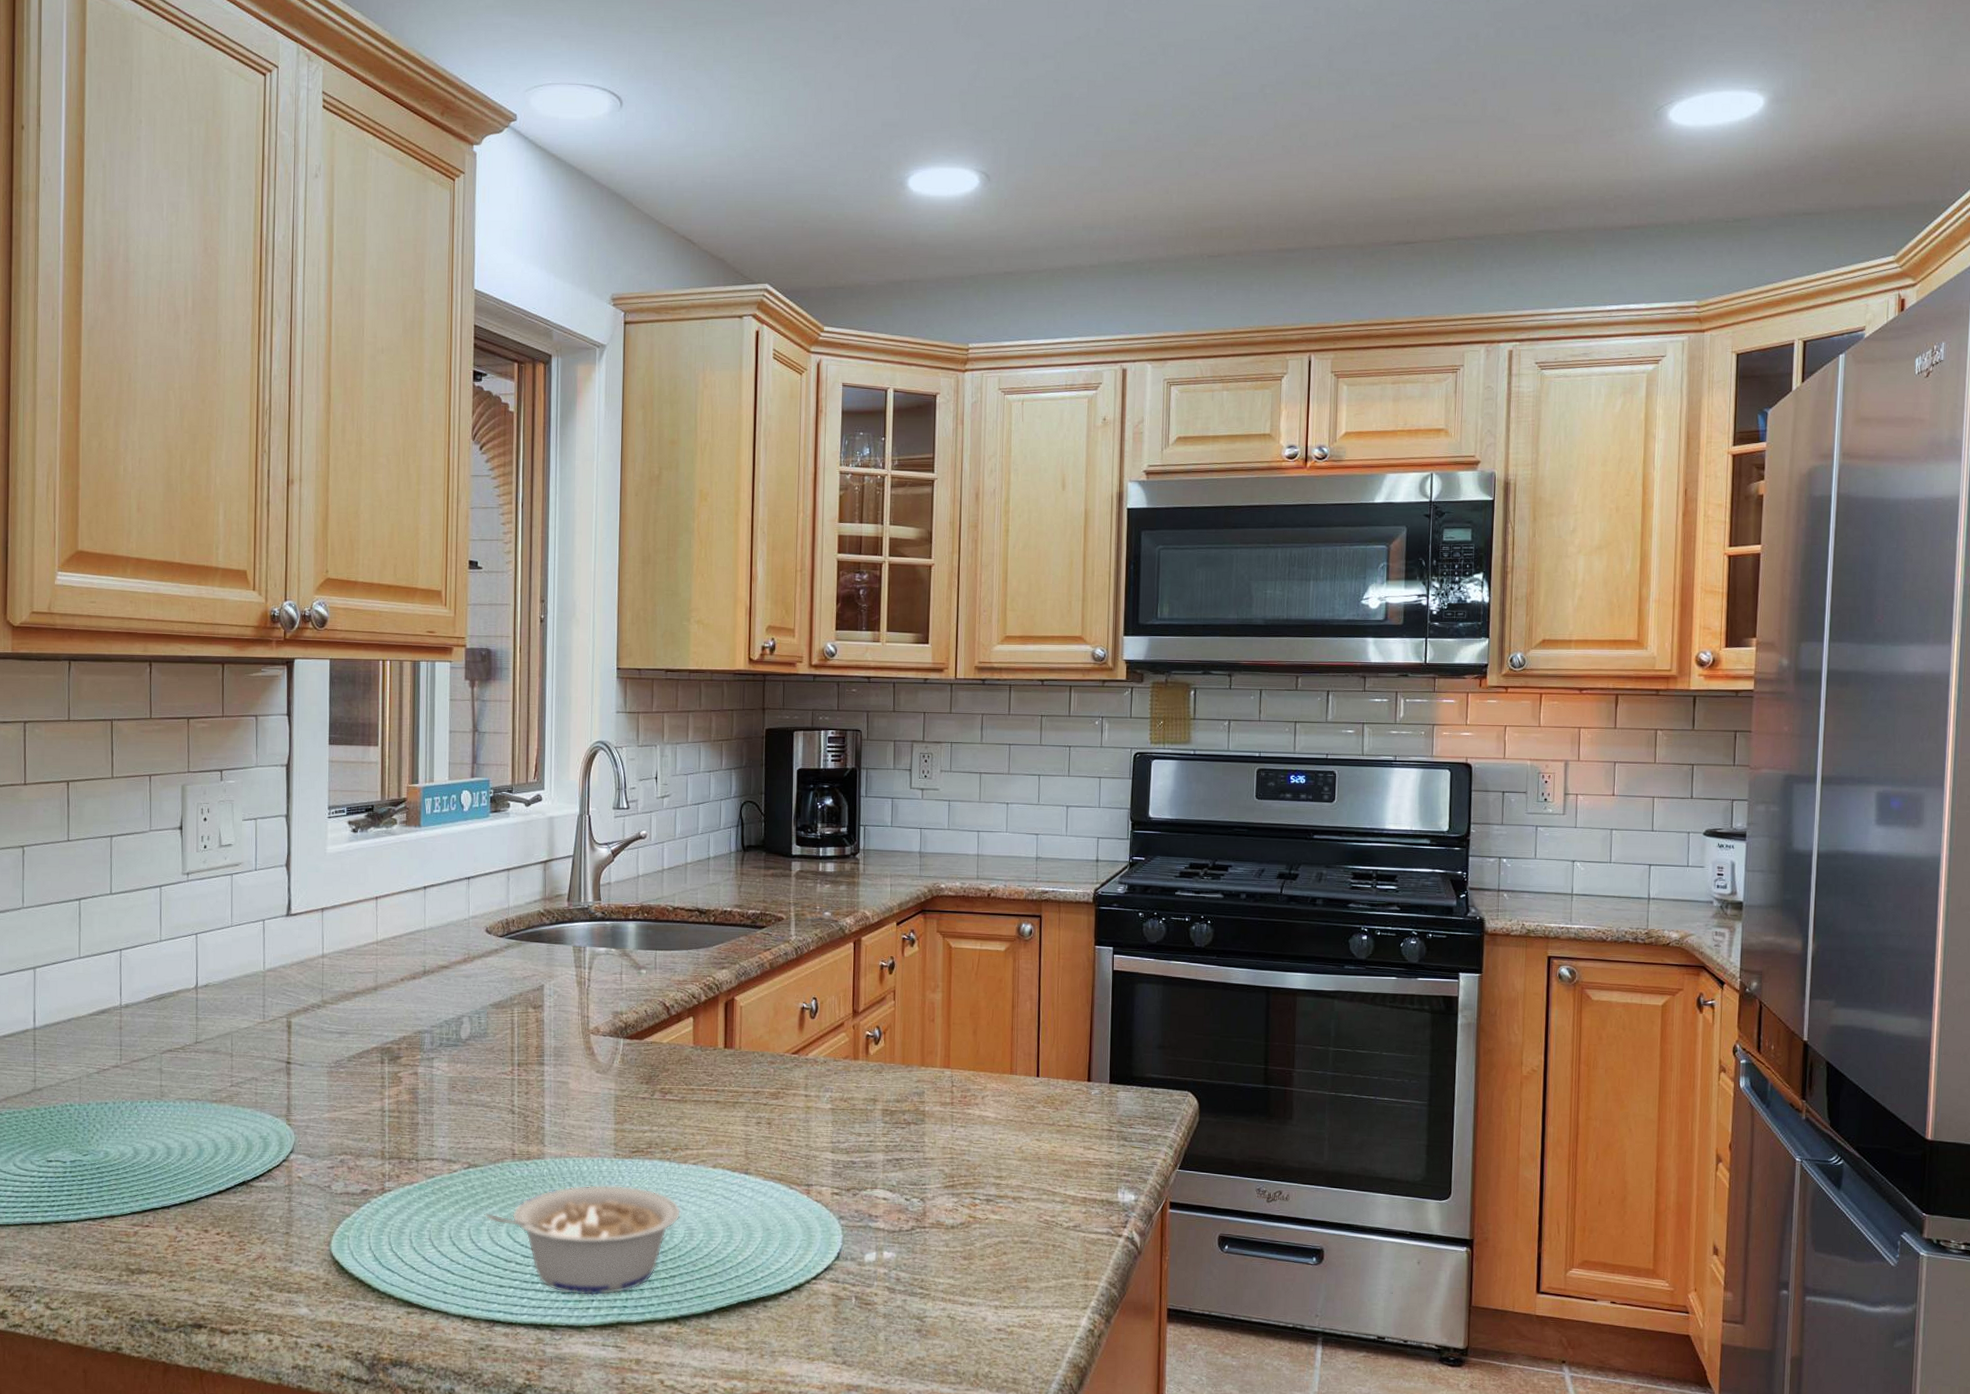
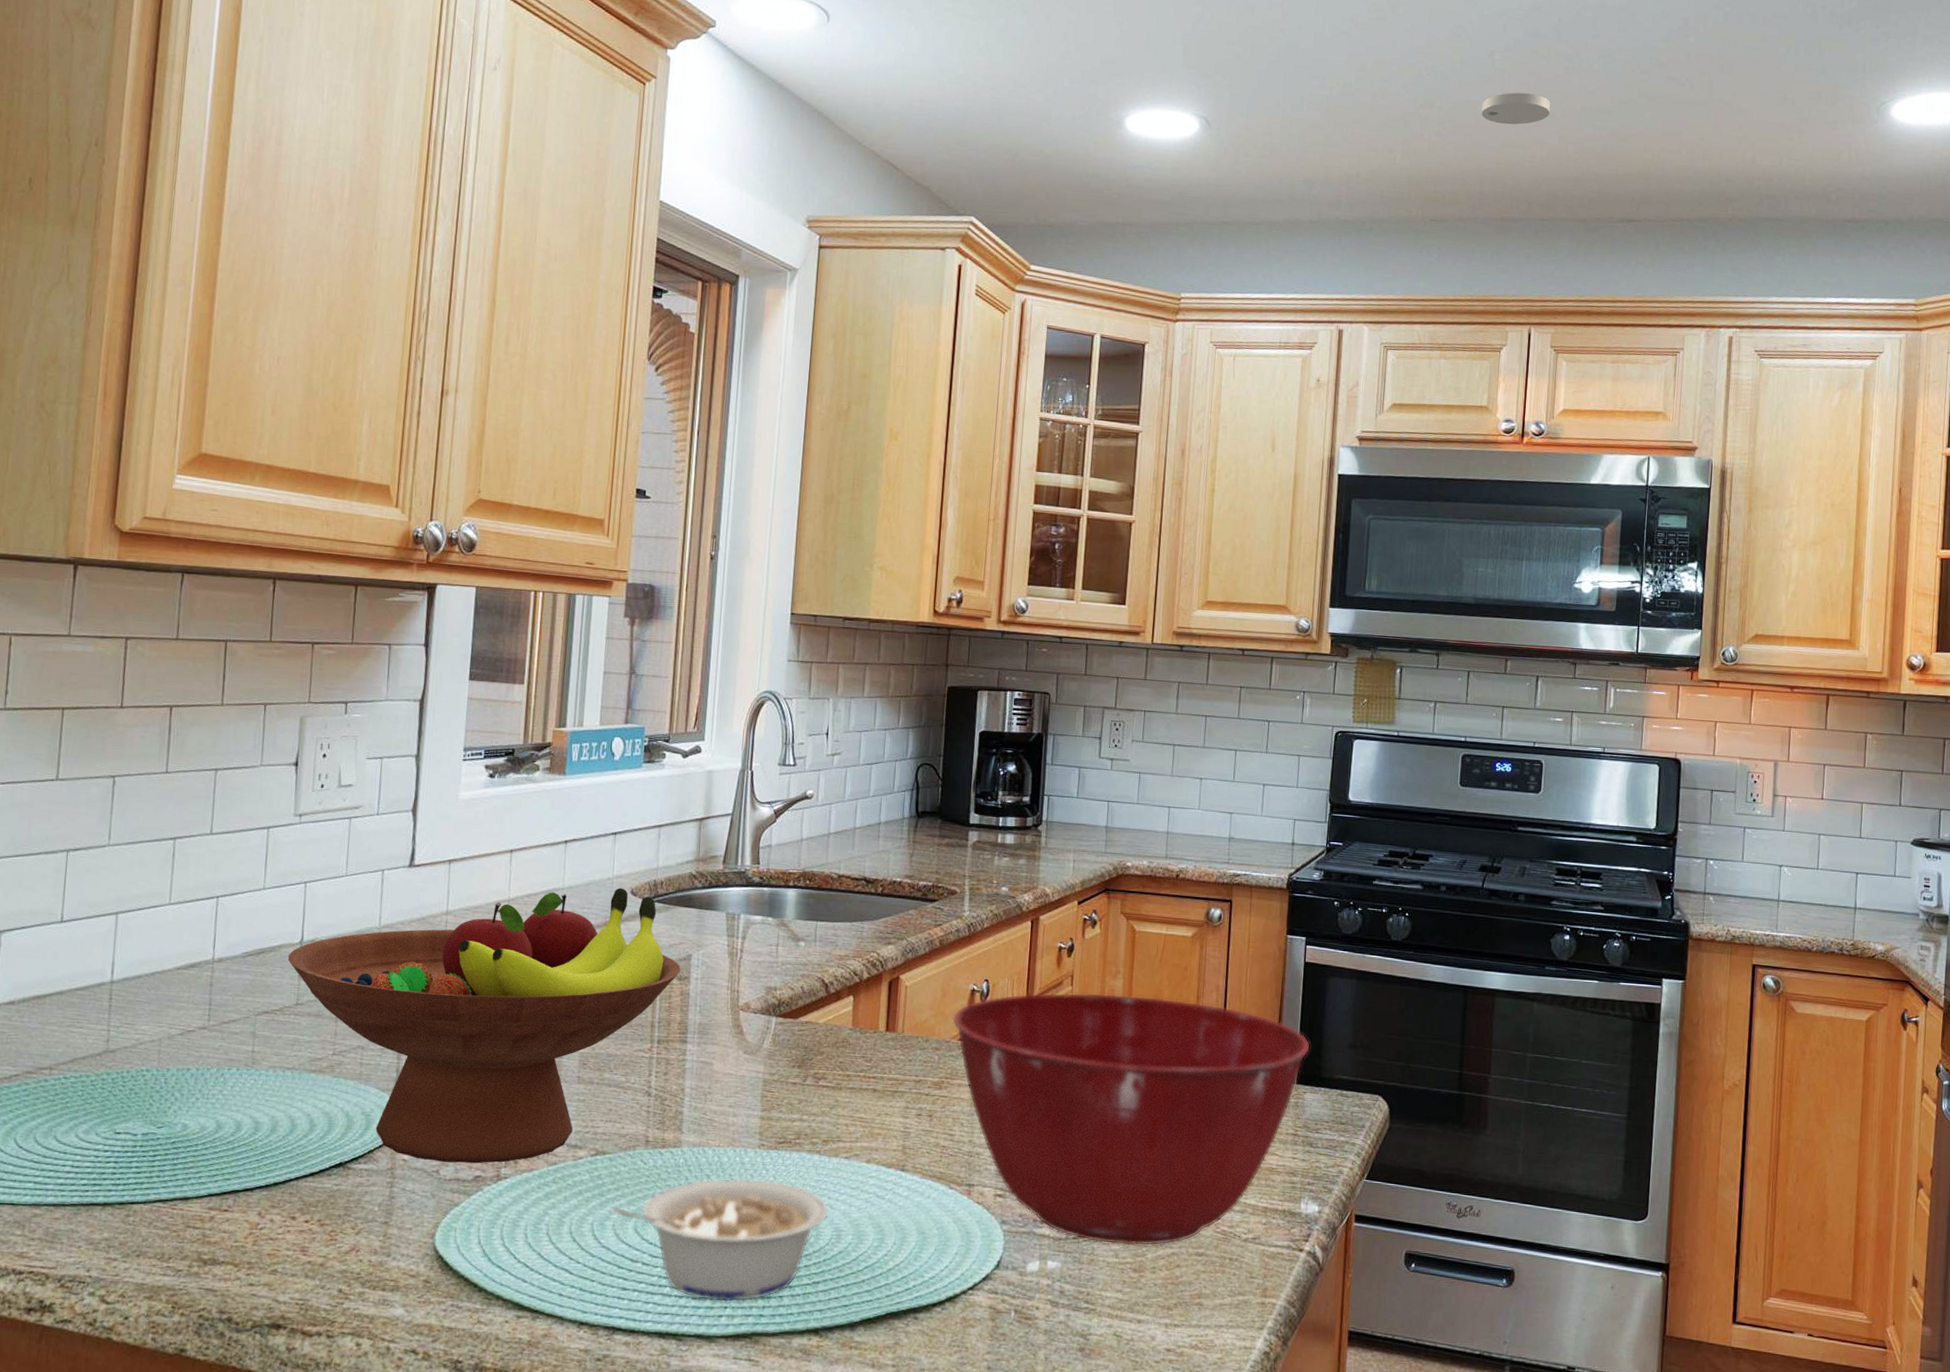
fruit bowl: none [185,927,535,1179] -> present [287,888,681,1164]
mixing bowl: none [784,1006,1121,1236] -> present [951,992,1310,1247]
smoke detector: none [1255,124,1323,157] -> present [1481,92,1550,125]

